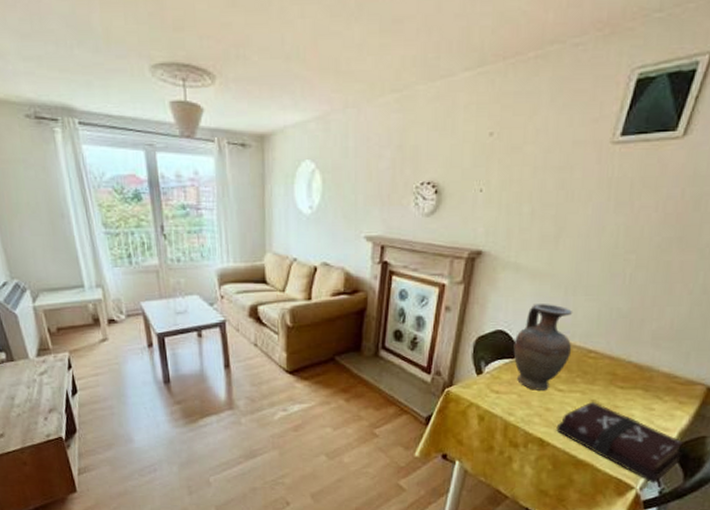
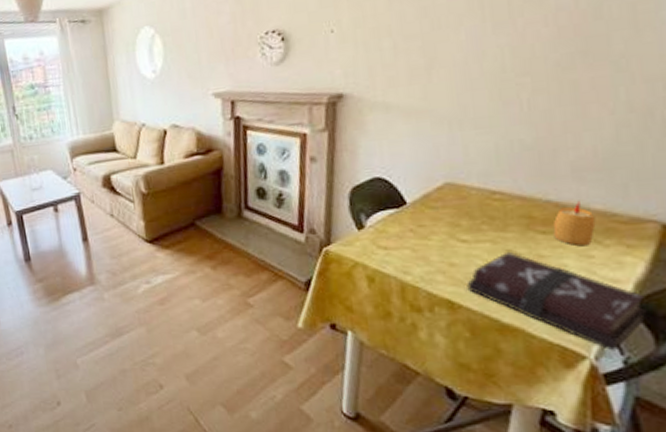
vase: present [513,304,573,390] -> none [396,143,470,243]
candle: none [628,363,662,401] -> present [552,200,596,247]

